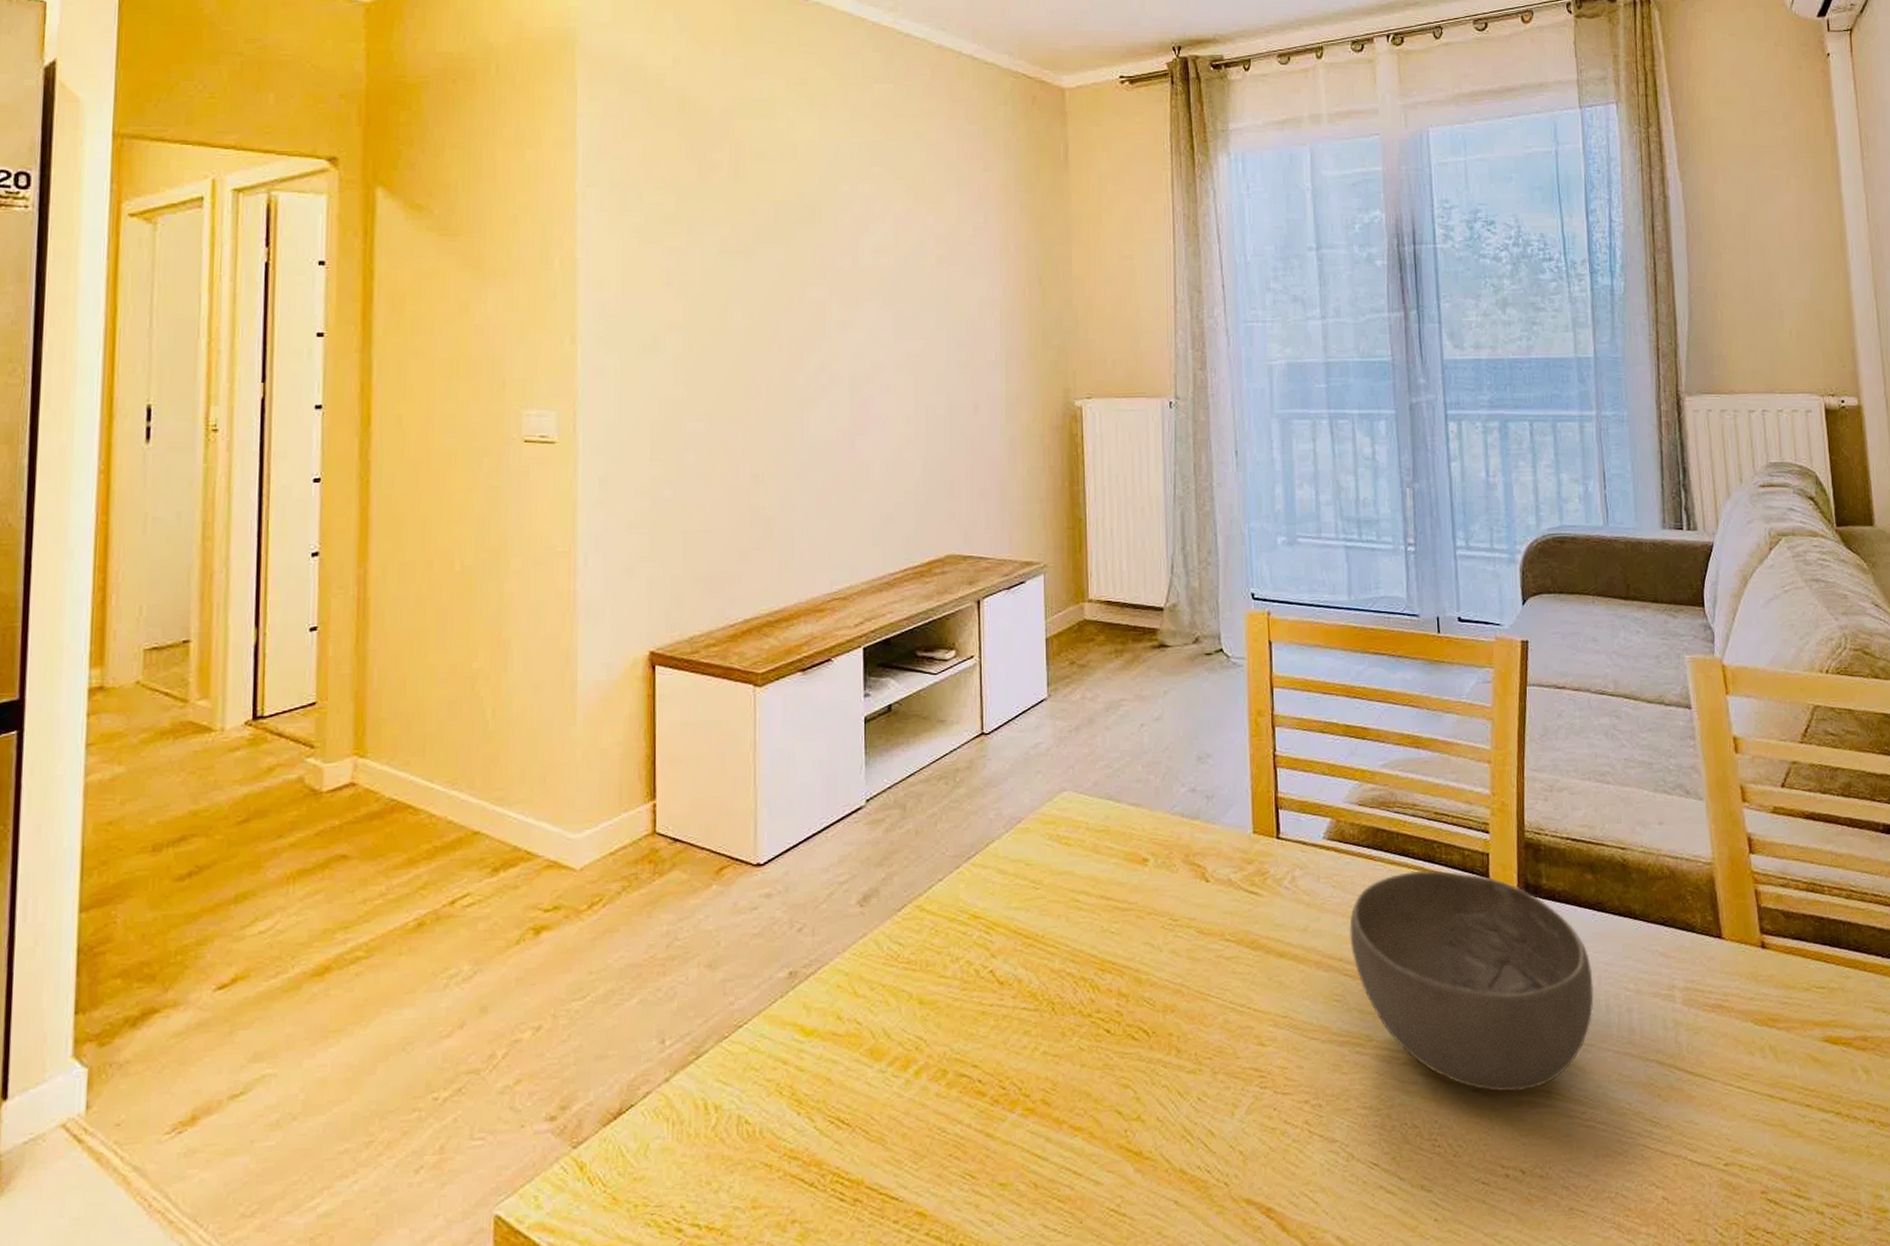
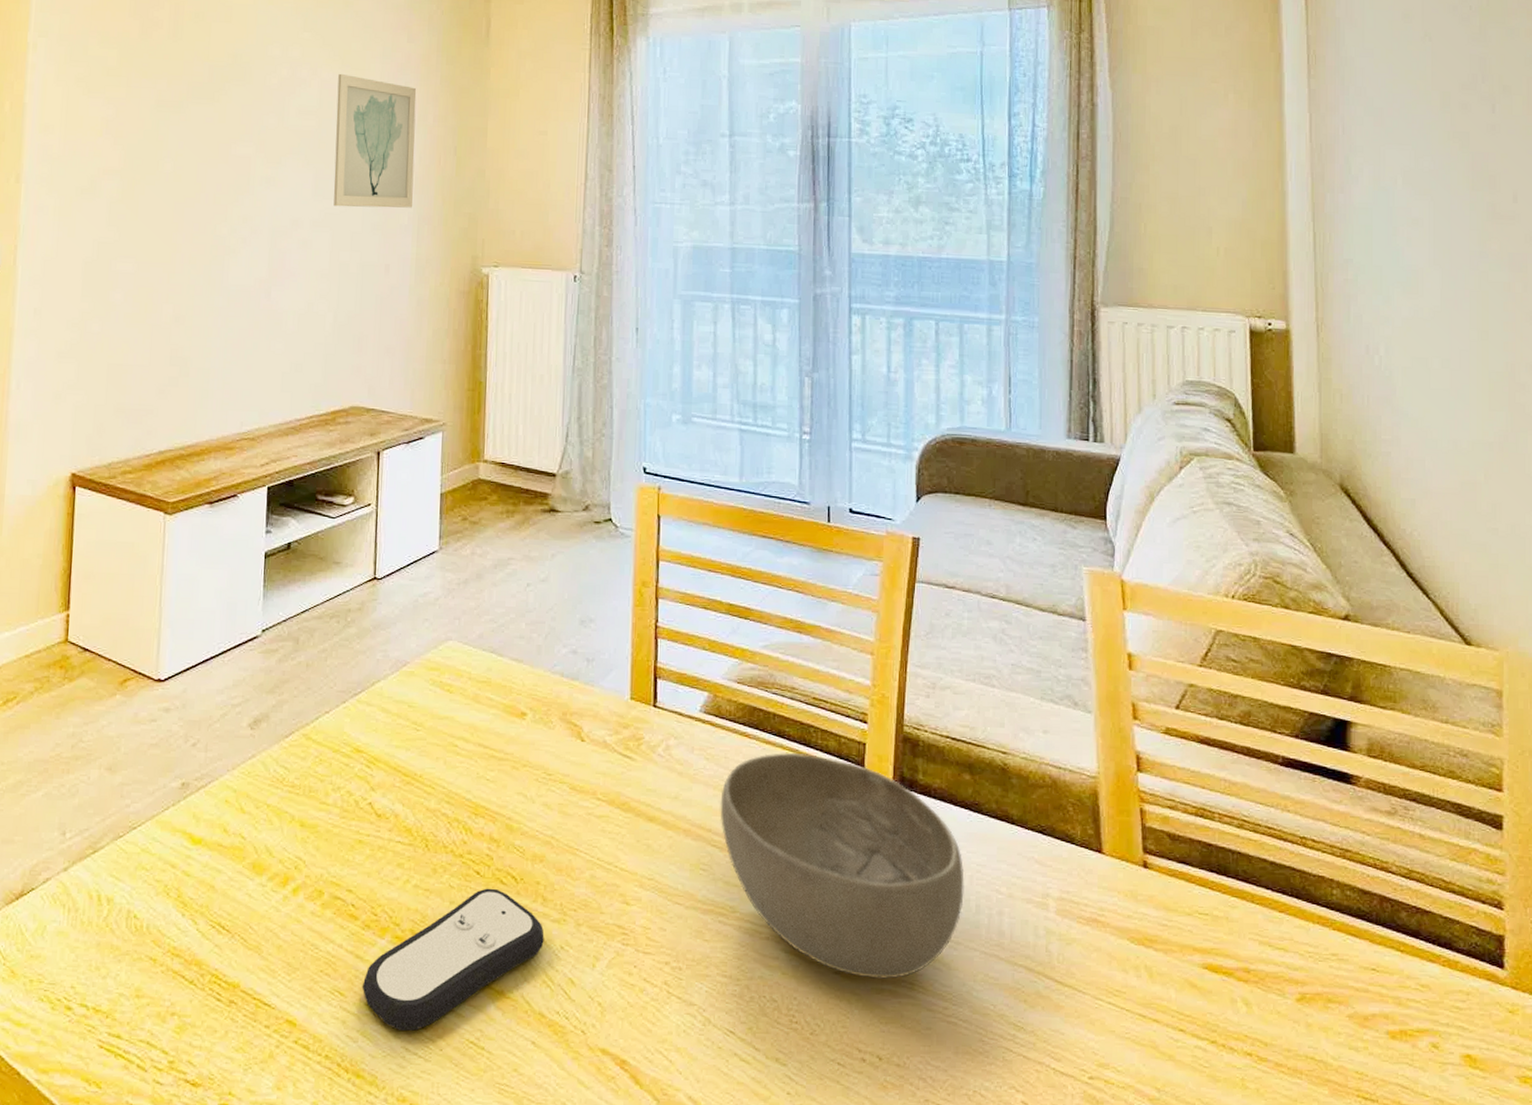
wall art: none [913,207,1000,347] -> present [333,73,417,208]
remote control: none [994,1045,1181,1209] -> present [361,888,545,1032]

